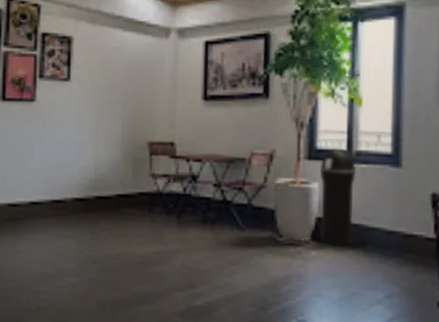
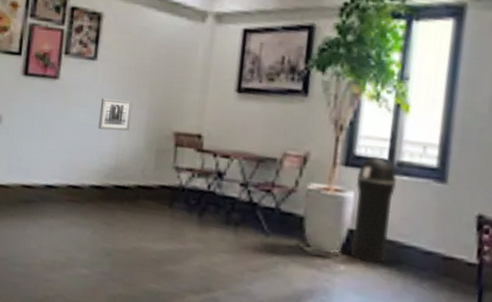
wall art: none [76,115,107,145] -> present [98,98,133,131]

